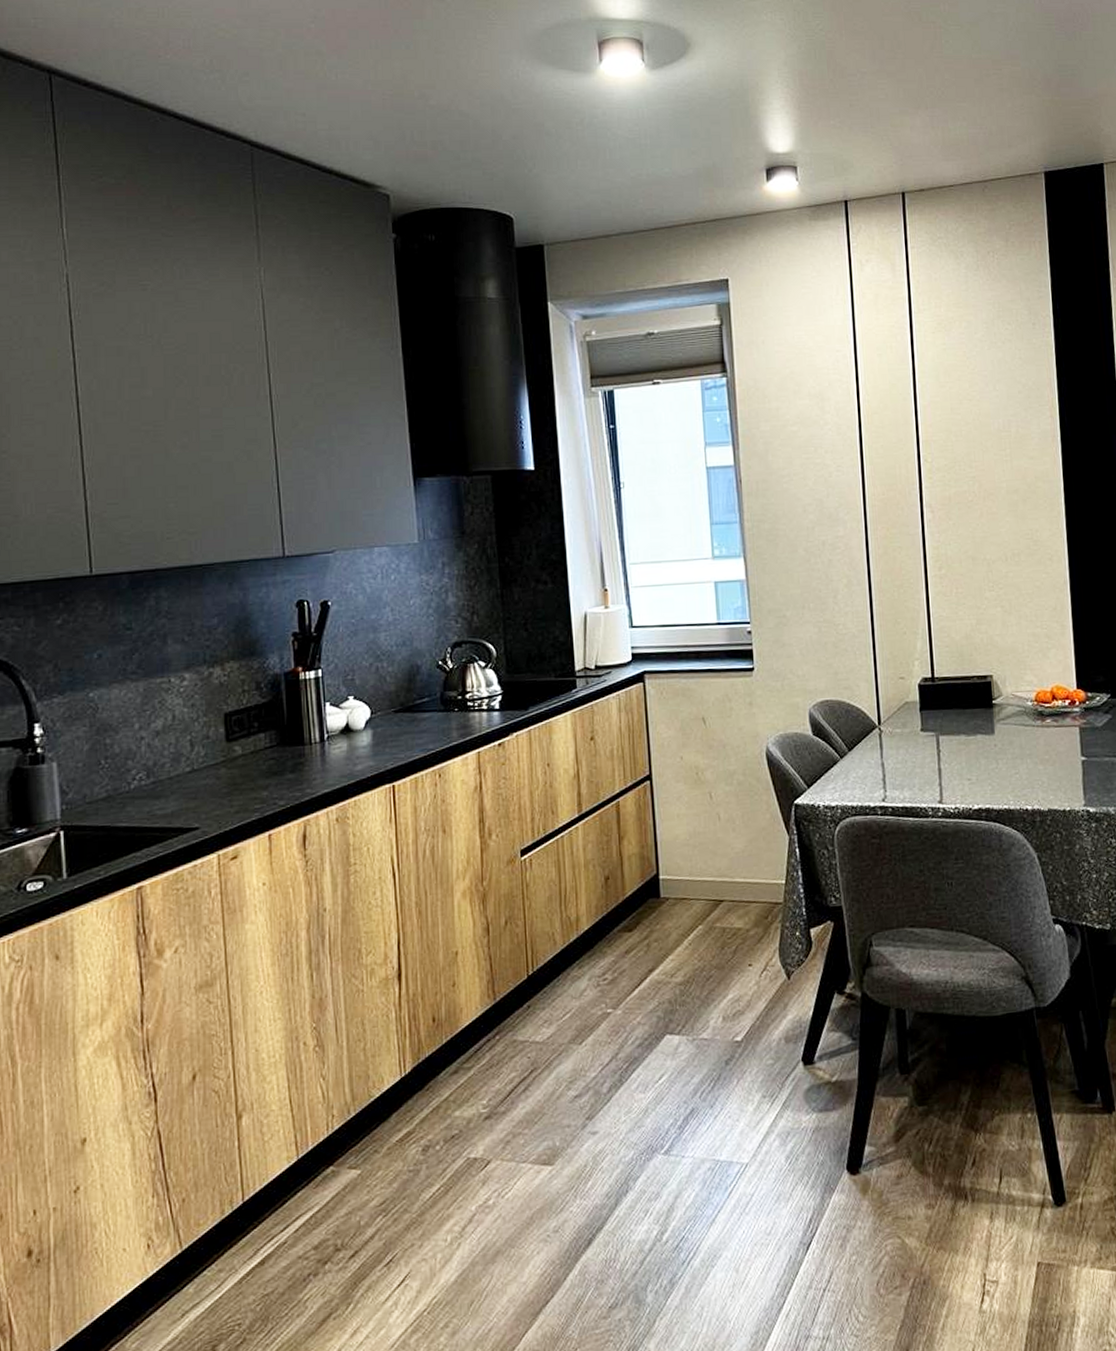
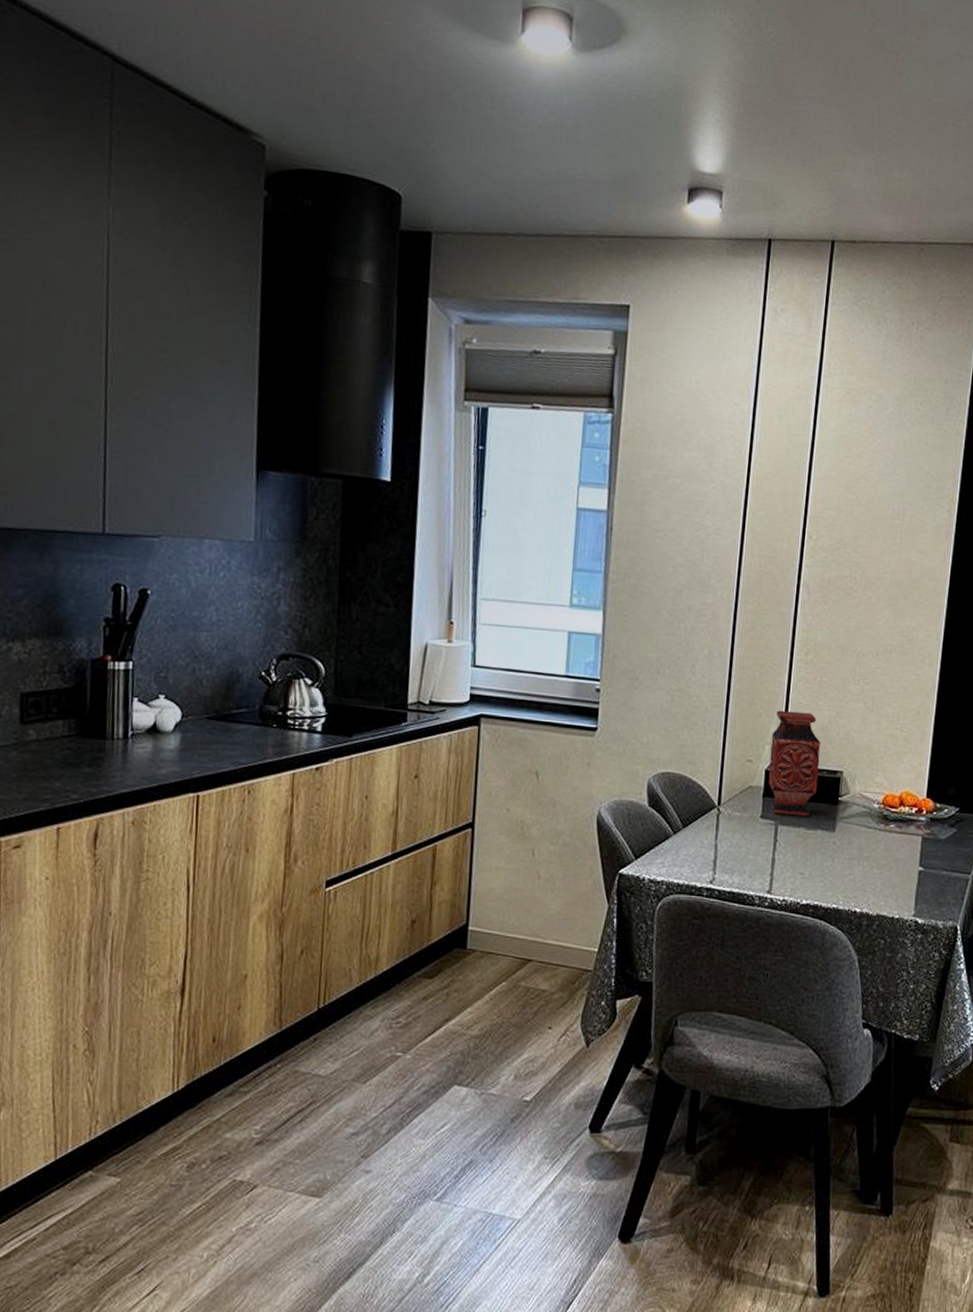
vase: none [919,624,971,725] -> present [768,710,821,816]

